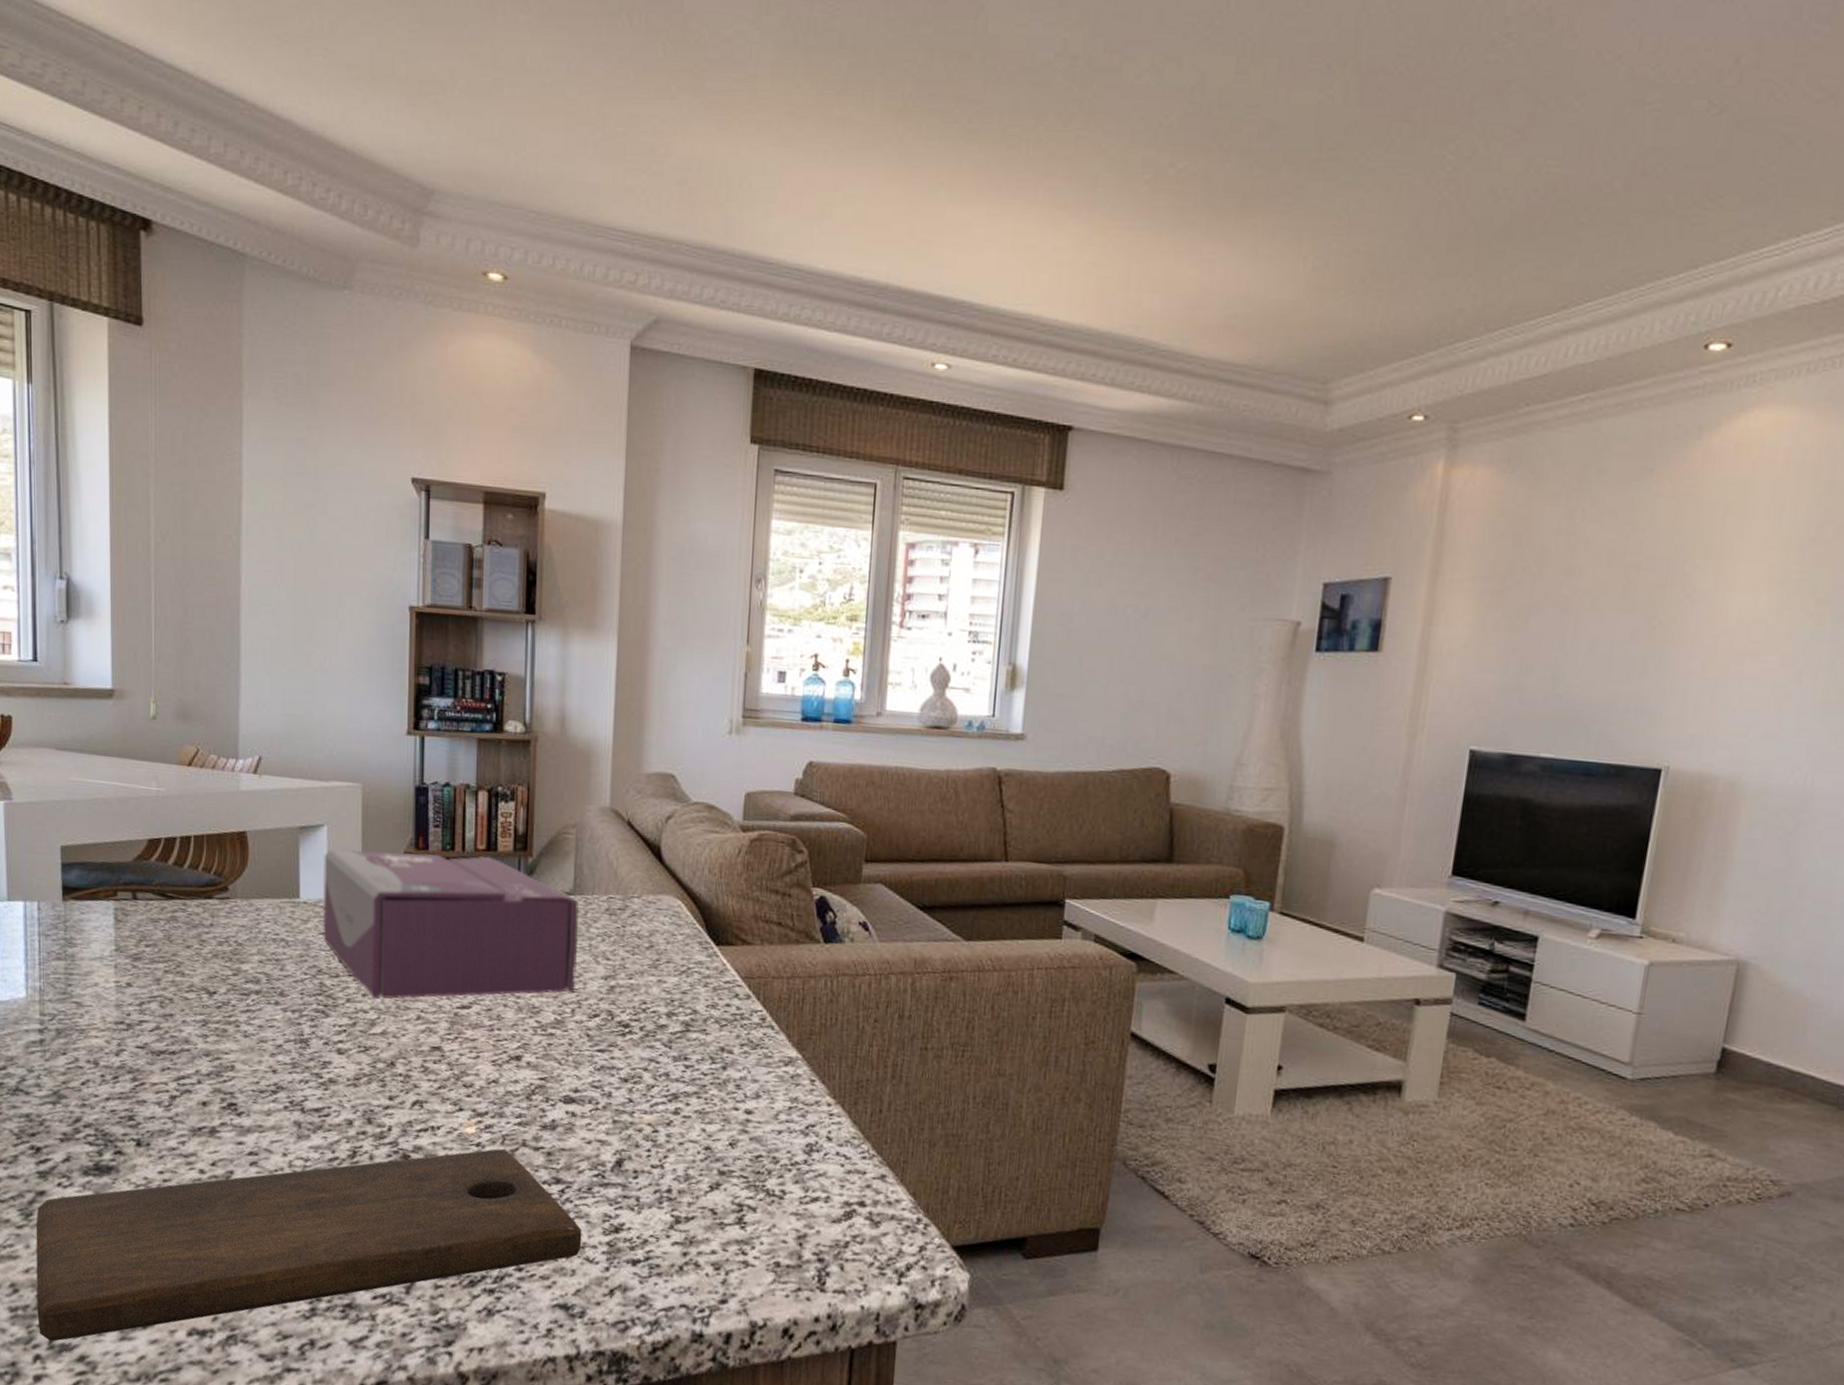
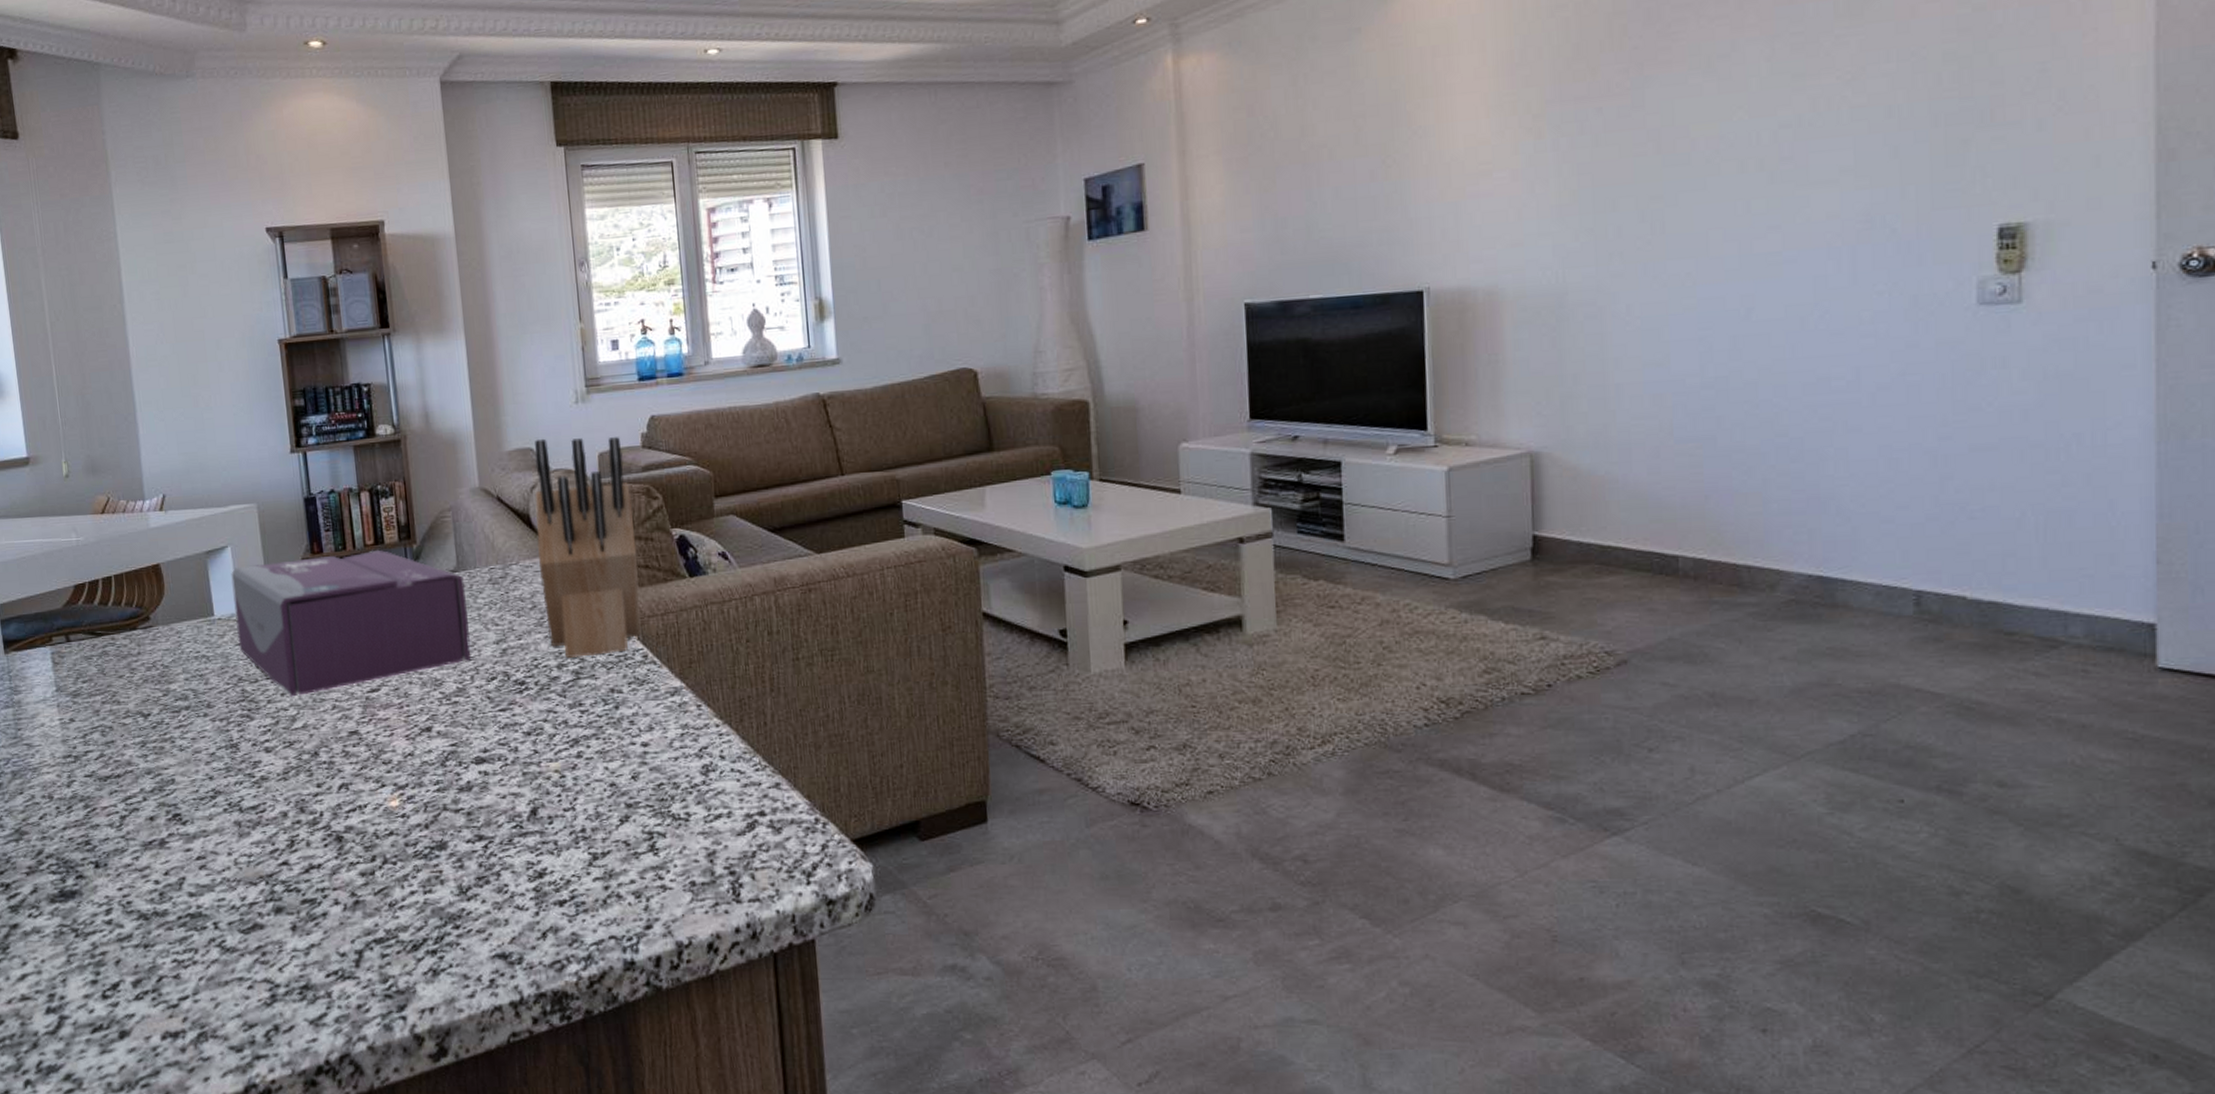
cutting board: present [36,1148,582,1341] -> none [12,815,511,1064]
knife block: none [662,765,774,1011] -> present [534,437,642,658]

